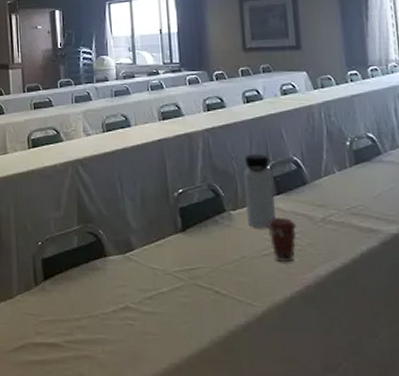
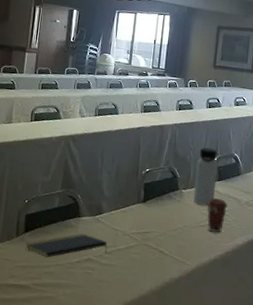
notepad: none [47,276,148,309] -> present [25,233,107,258]

